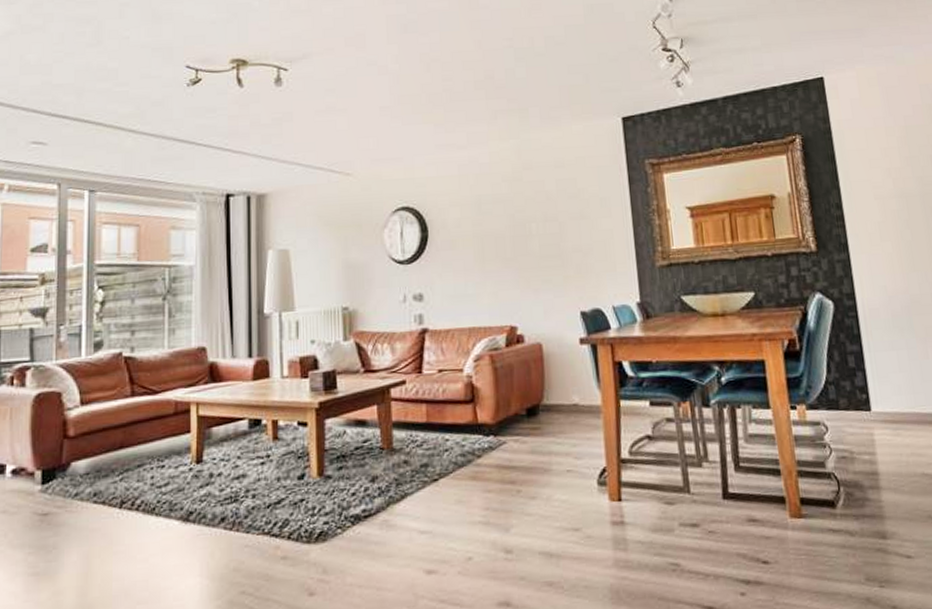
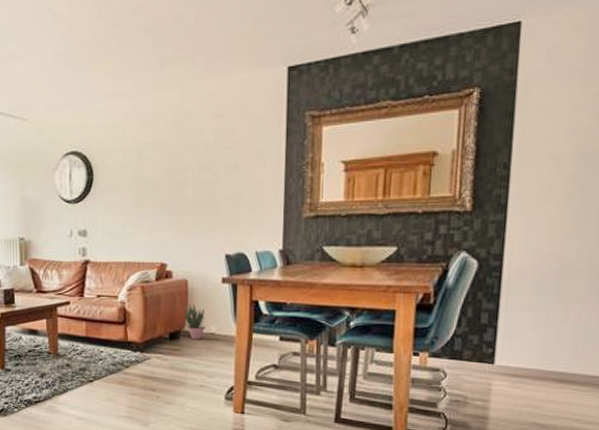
potted plant: none [541,372,567,415] -> present [185,304,205,340]

